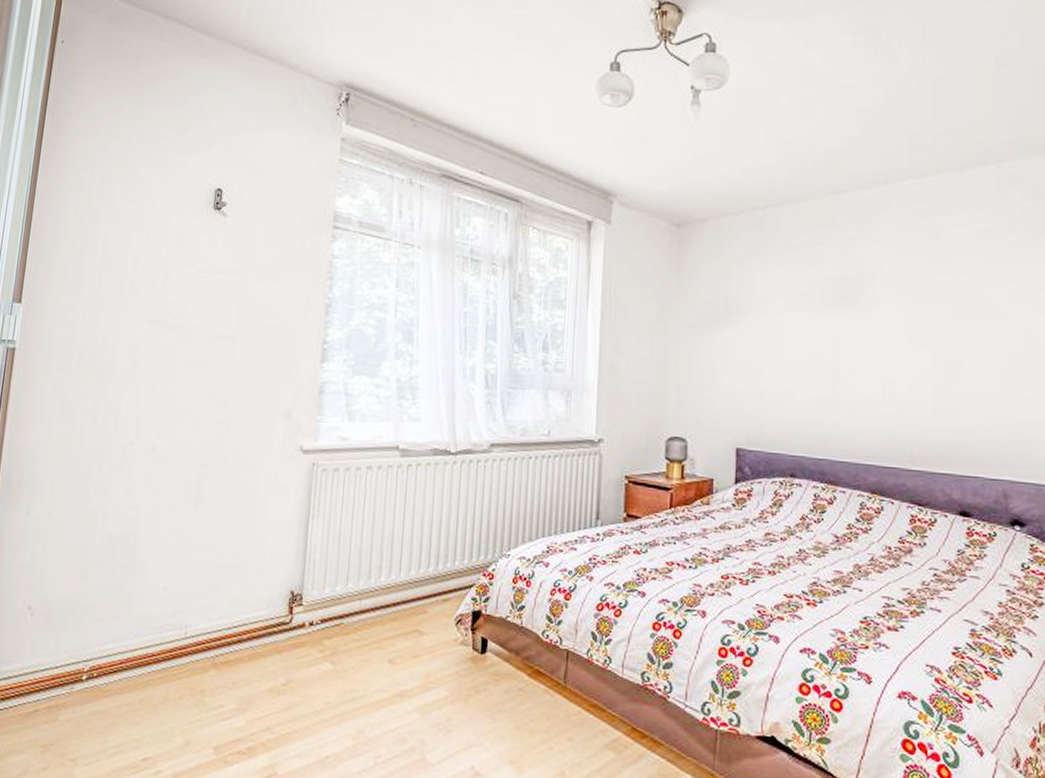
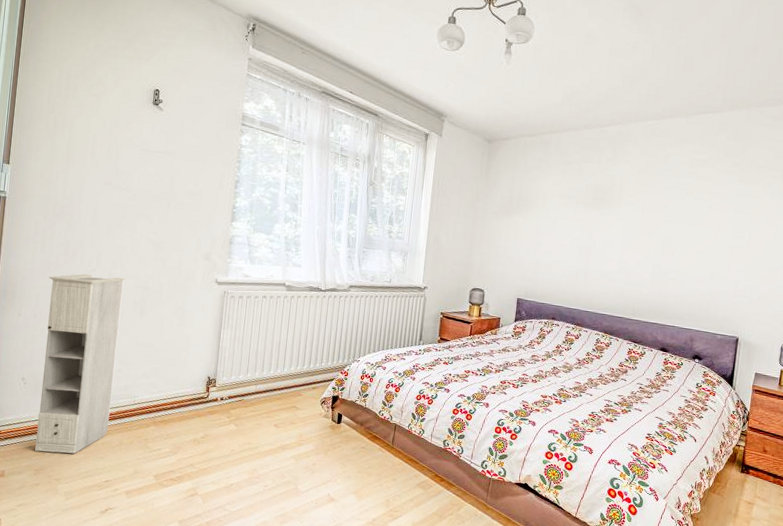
cabinet: none [43,449,175,719] -> present [35,274,125,454]

